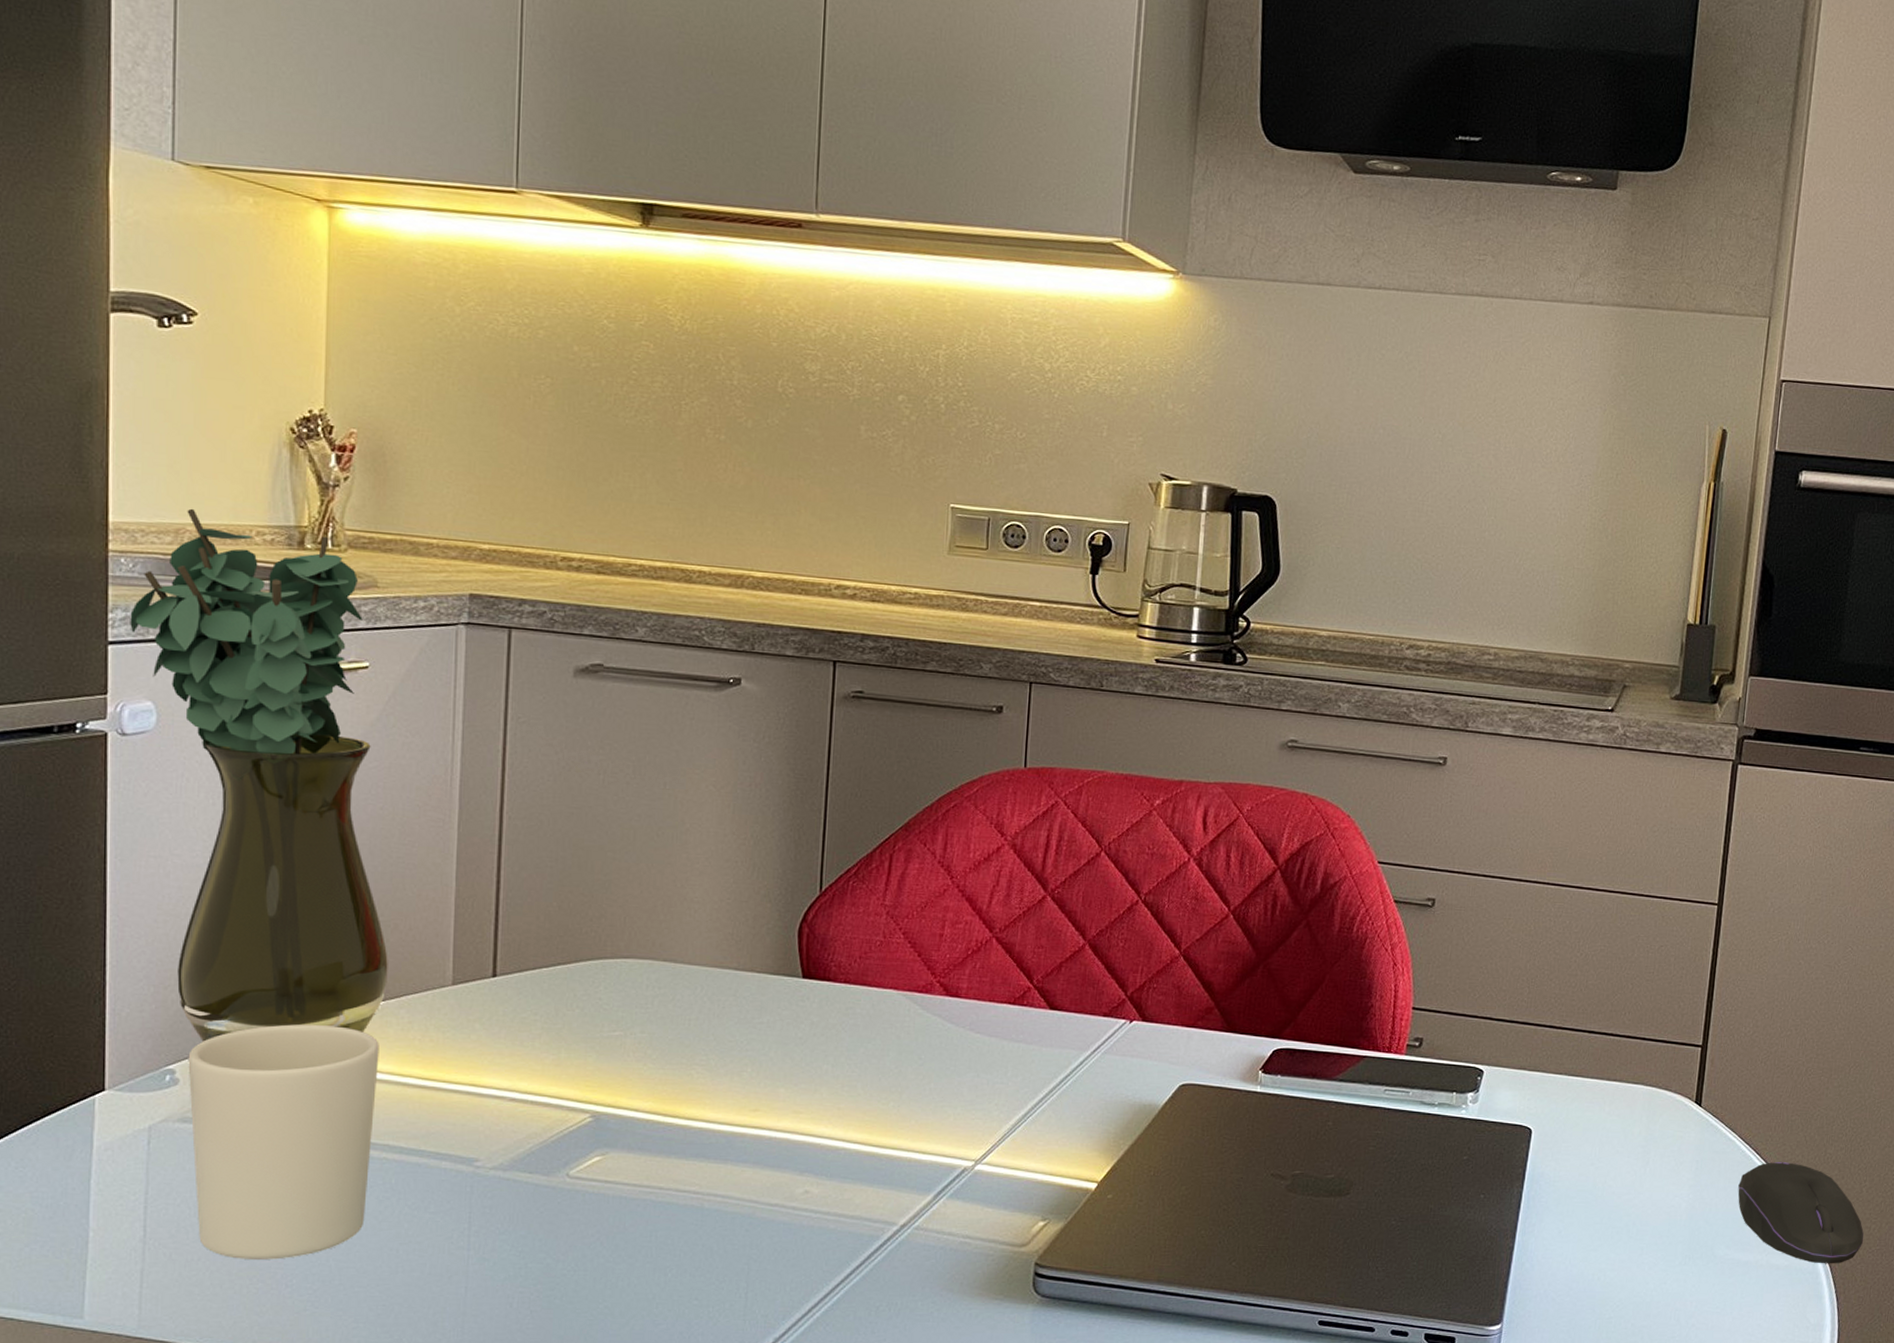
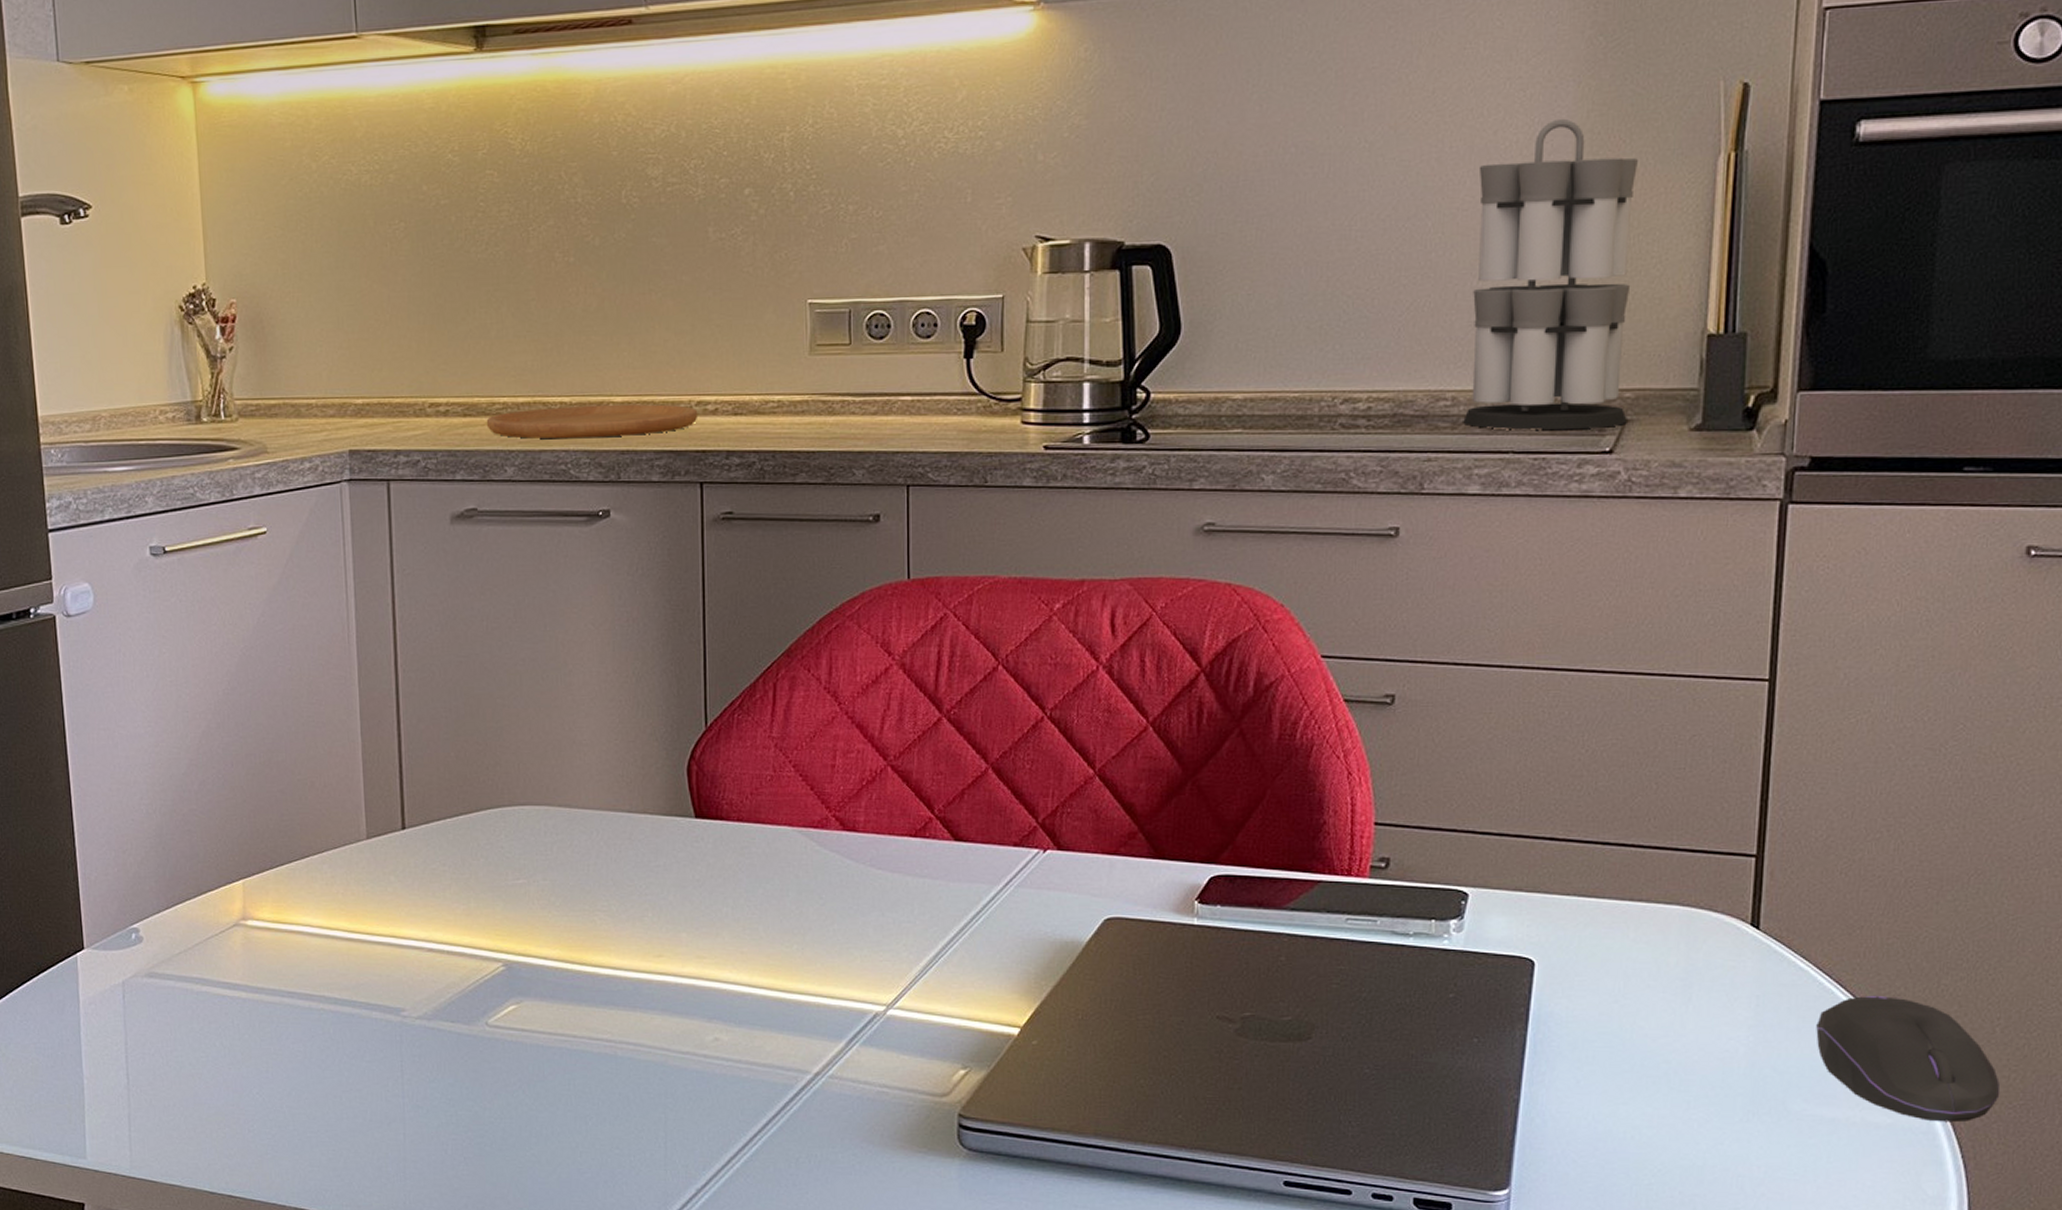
vase: present [130,508,388,1042] -> none [63,395,310,902]
mug: present [188,1024,379,1260] -> none [148,882,310,1106]
cutting board: none [620,574,837,611] -> present [486,404,698,439]
spice rack: none [1502,436,1644,691] -> present [1463,118,1638,430]

